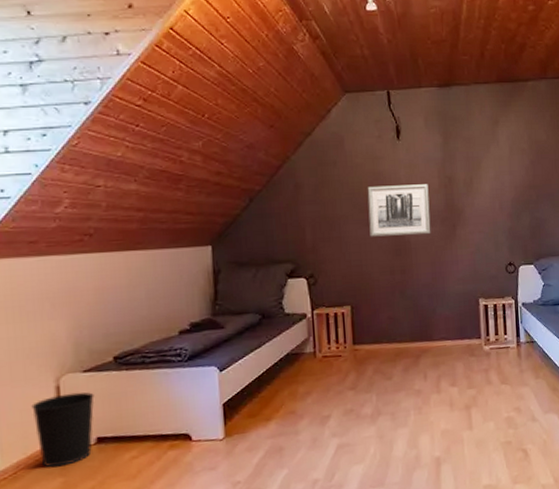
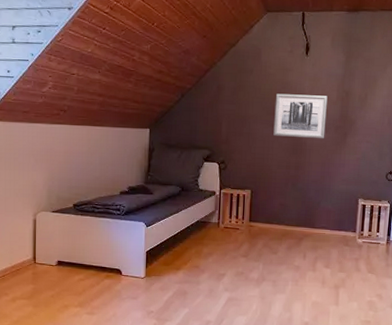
wastebasket: present [31,392,95,468] -> none [17,226,58,277]

